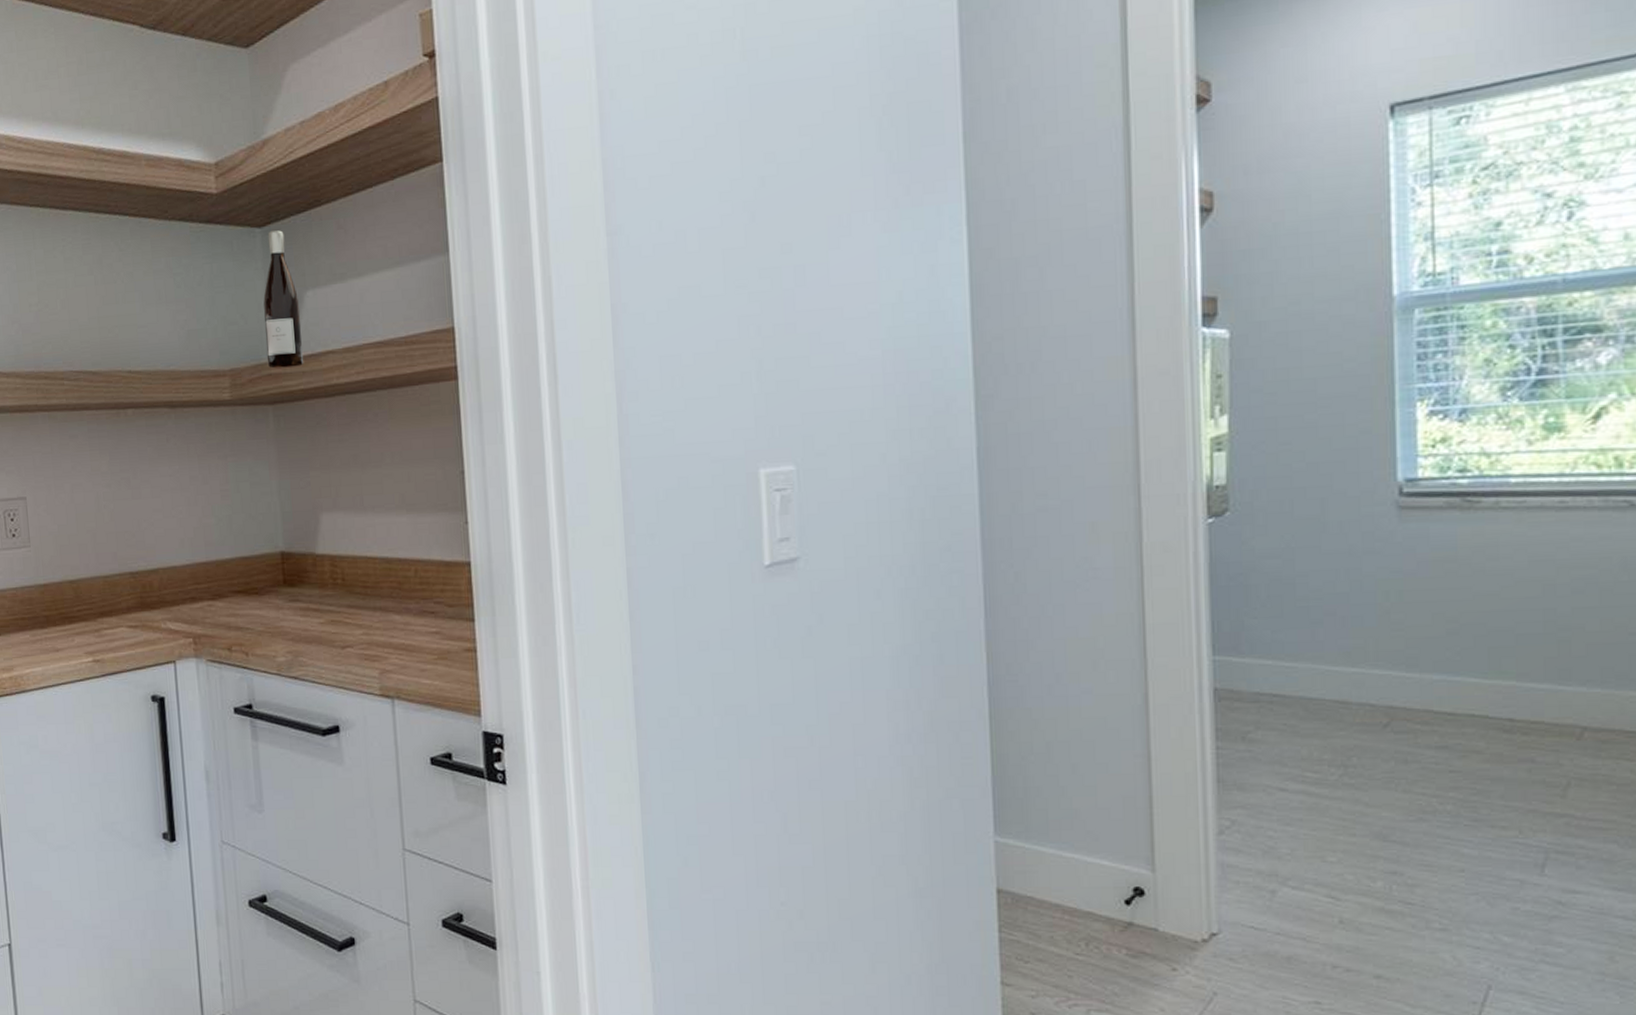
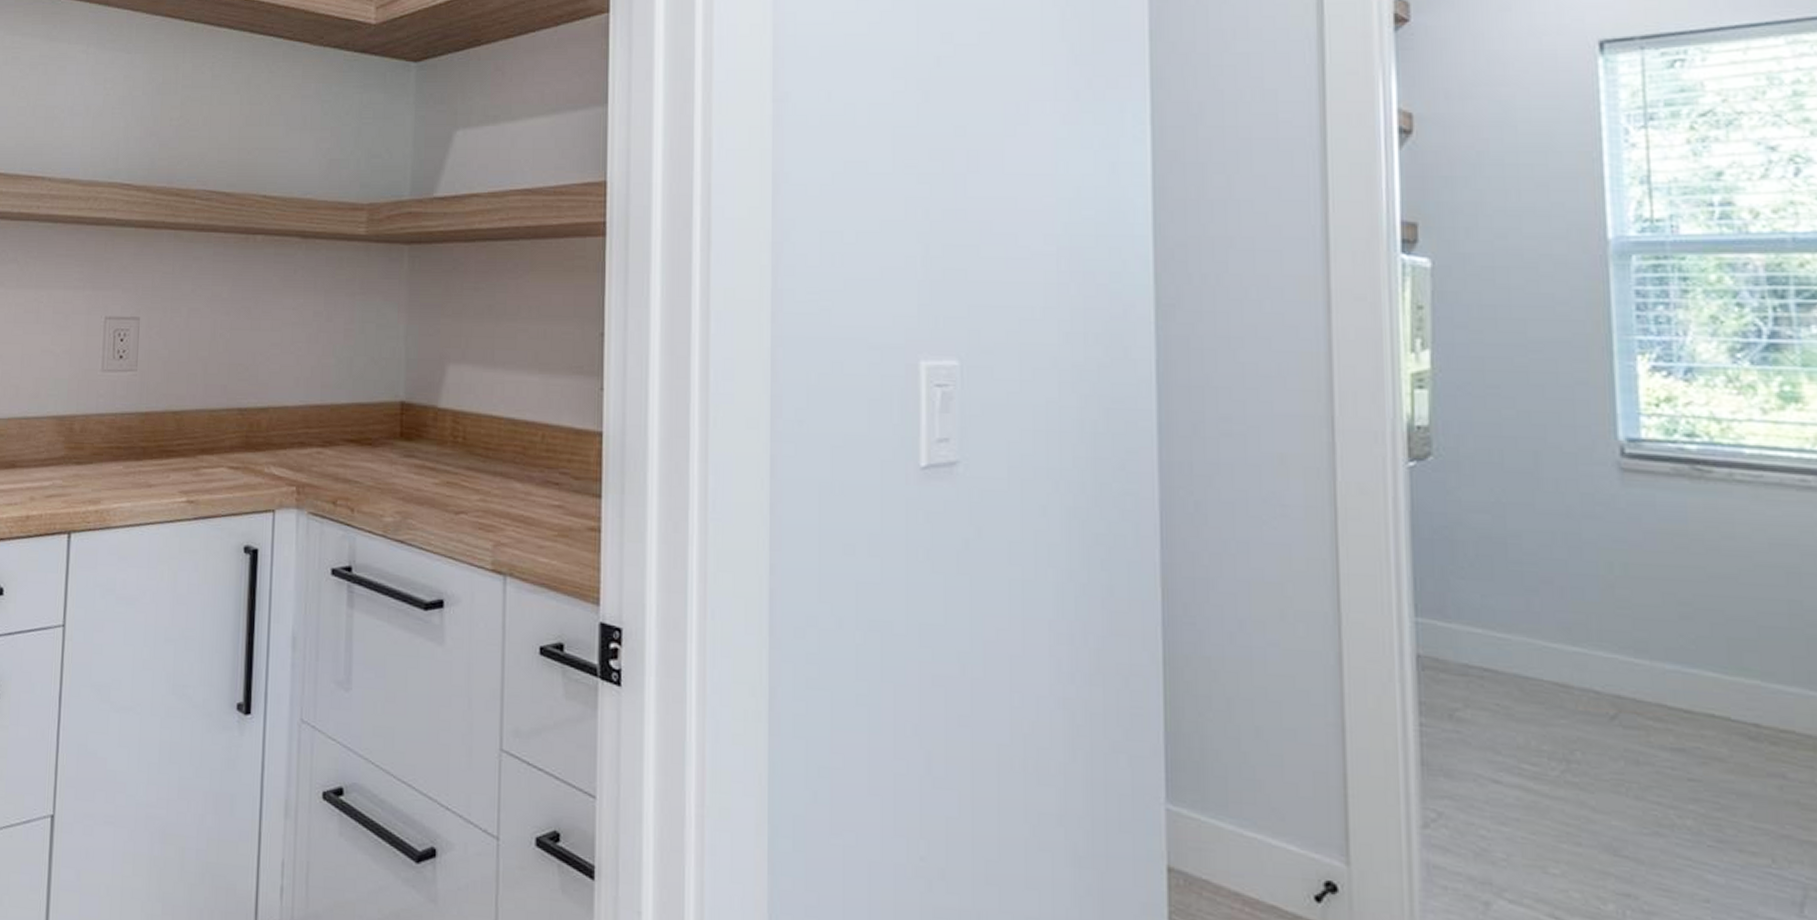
bottle: present [263,230,304,369] -> none [409,66,448,207]

